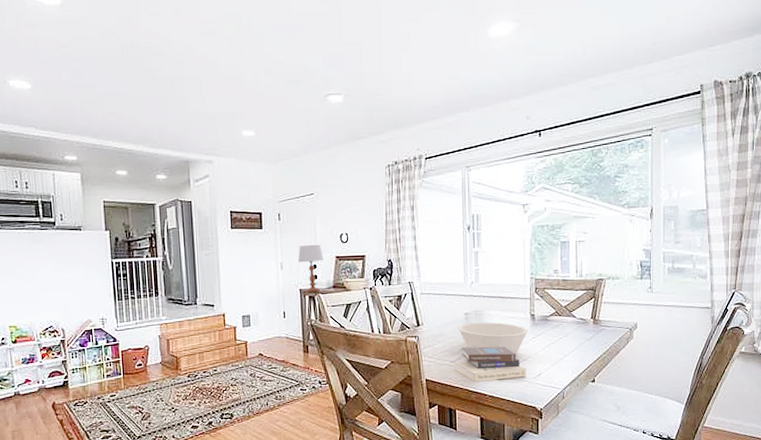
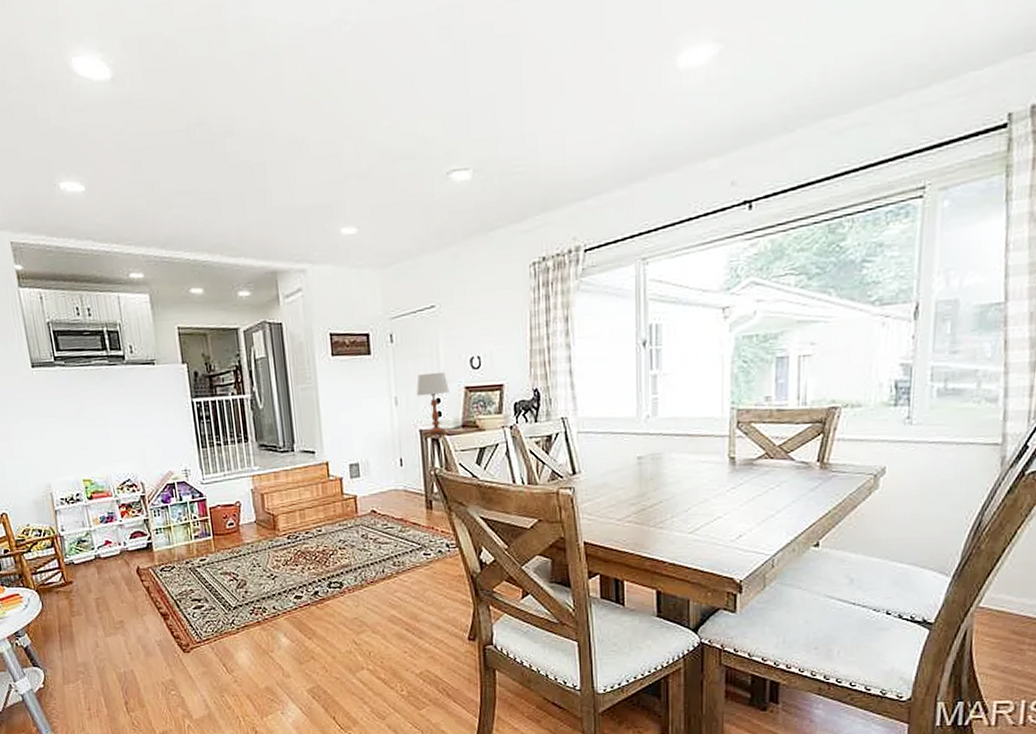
books: present [454,346,526,382] -> none [622,500,721,546]
bowl: present [458,322,528,355] -> none [628,468,725,511]

